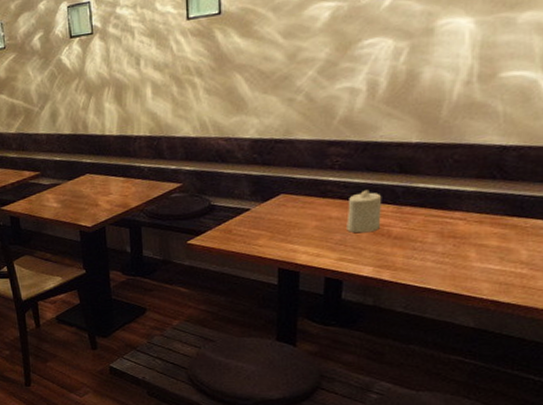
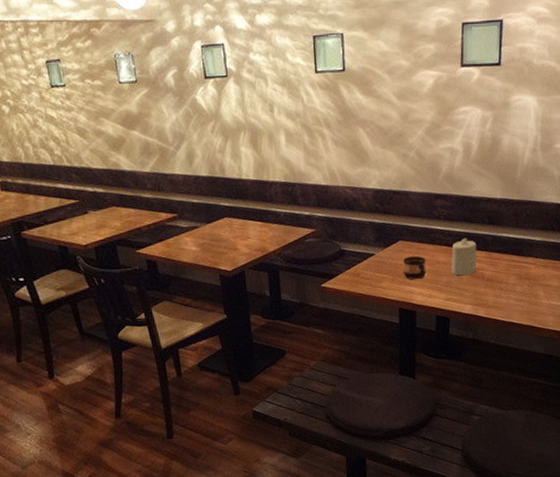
cup: none [284,210,314,237] -> present [402,255,427,280]

